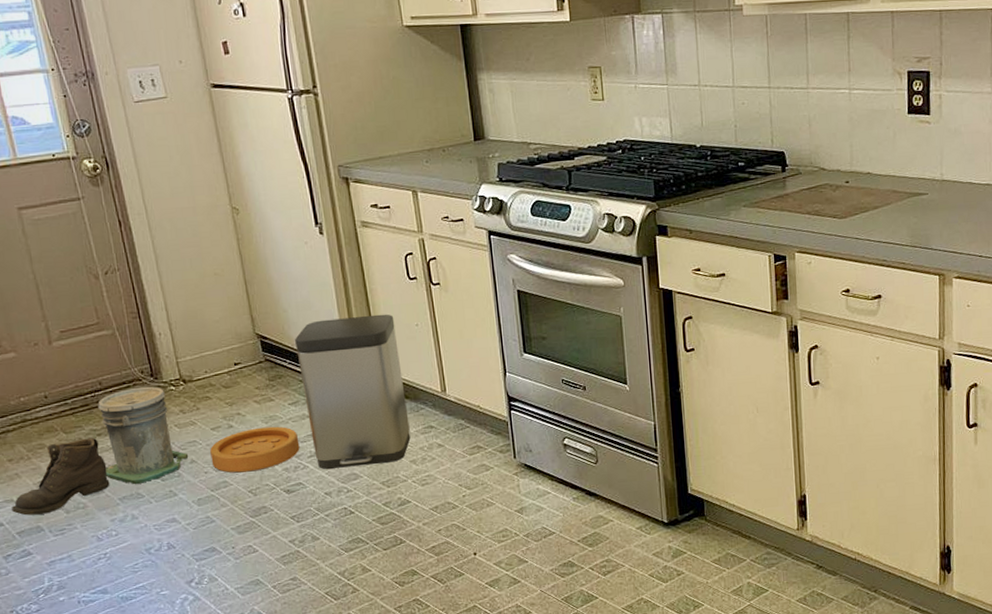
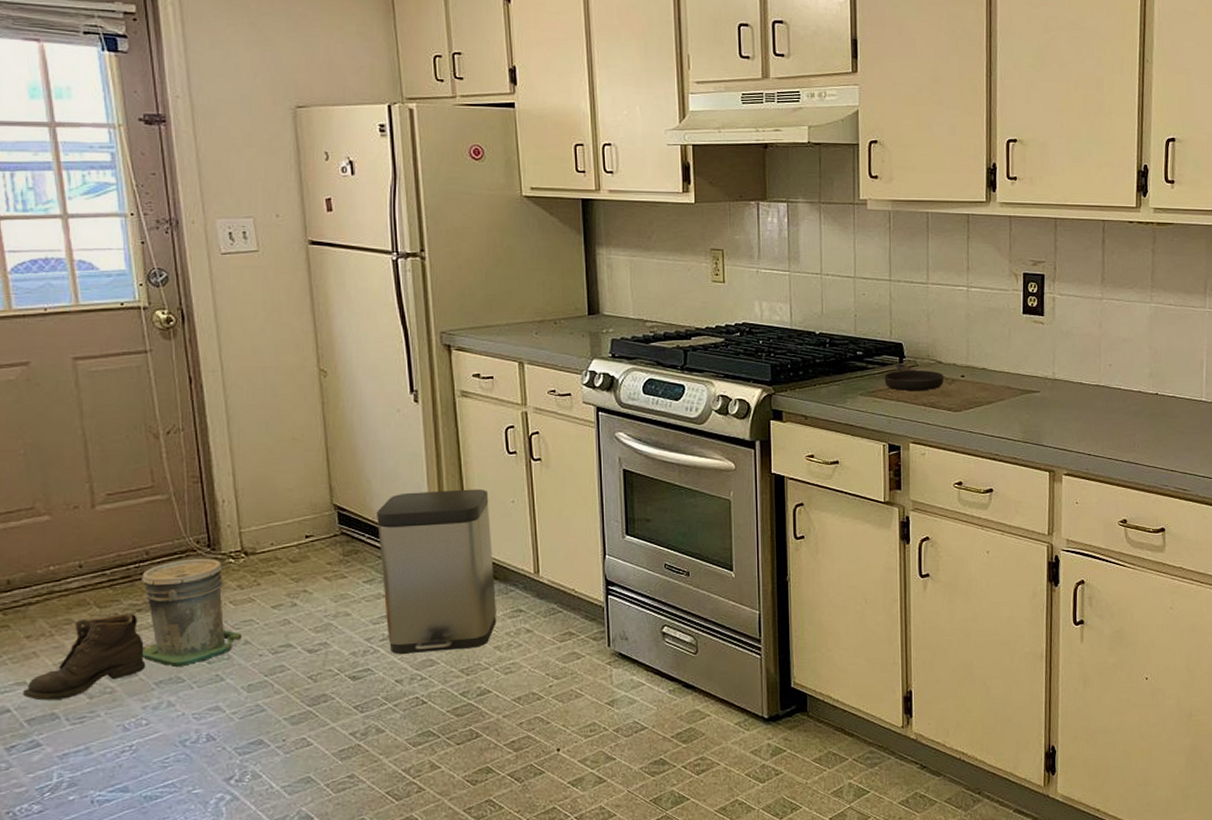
pet bowl: present [210,426,300,473] -> none [268,605,372,656]
frying pan: none [767,172,828,200] -> present [884,363,944,390]

